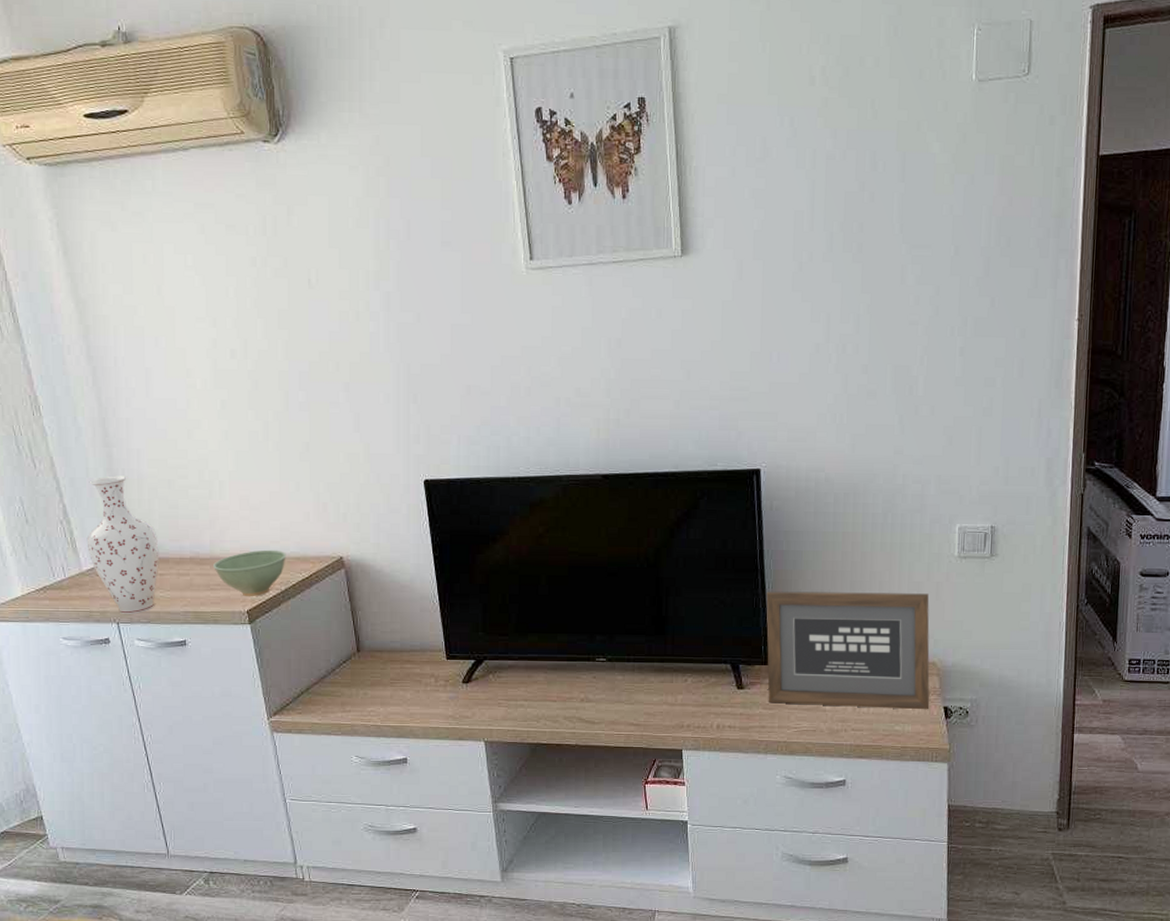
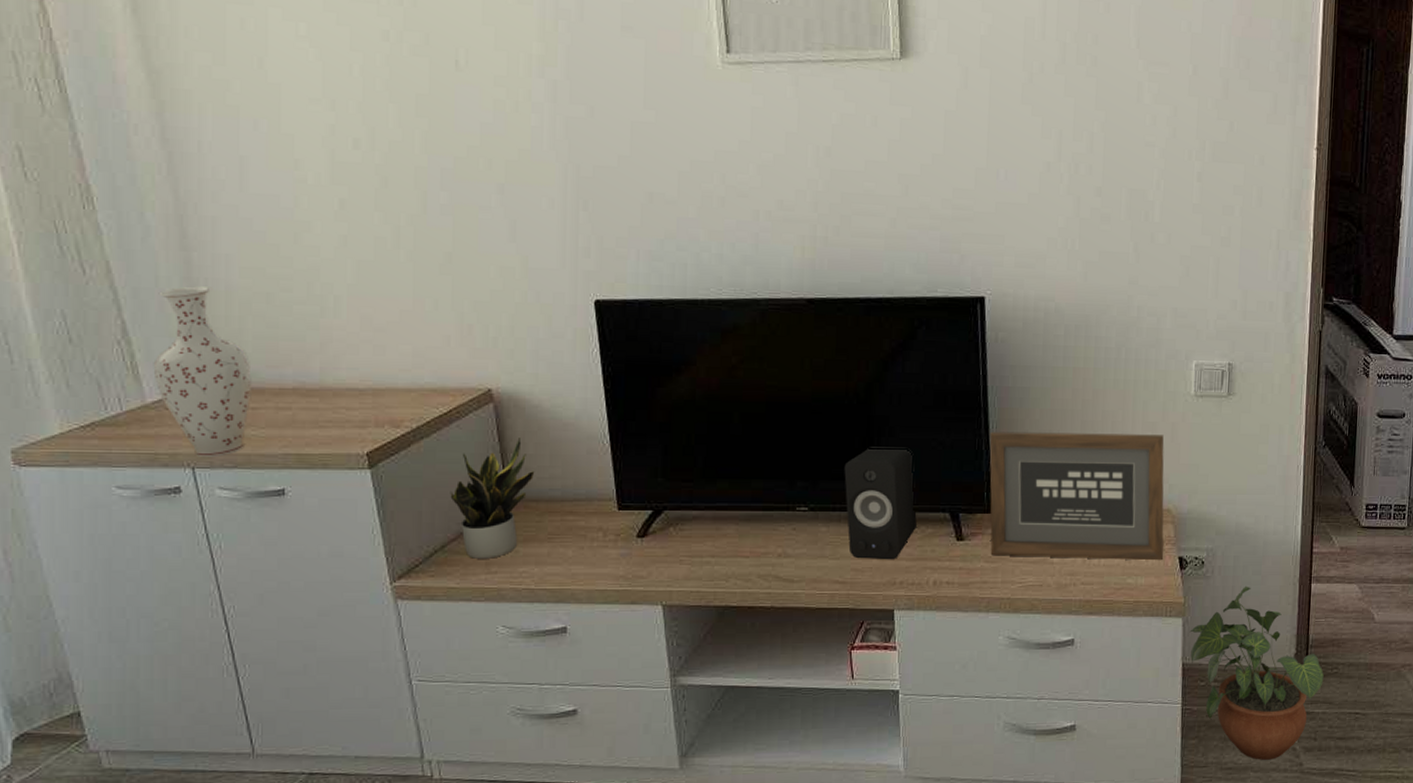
bowl: present [212,549,286,597] -> none [322,379,419,437]
potted plant: none [312,598,379,699] -> present [450,438,535,559]
speaker: none [637,605,702,706] -> present [844,447,917,560]
potted plant: none [955,734,1087,897] -> present [1190,586,1324,760]

